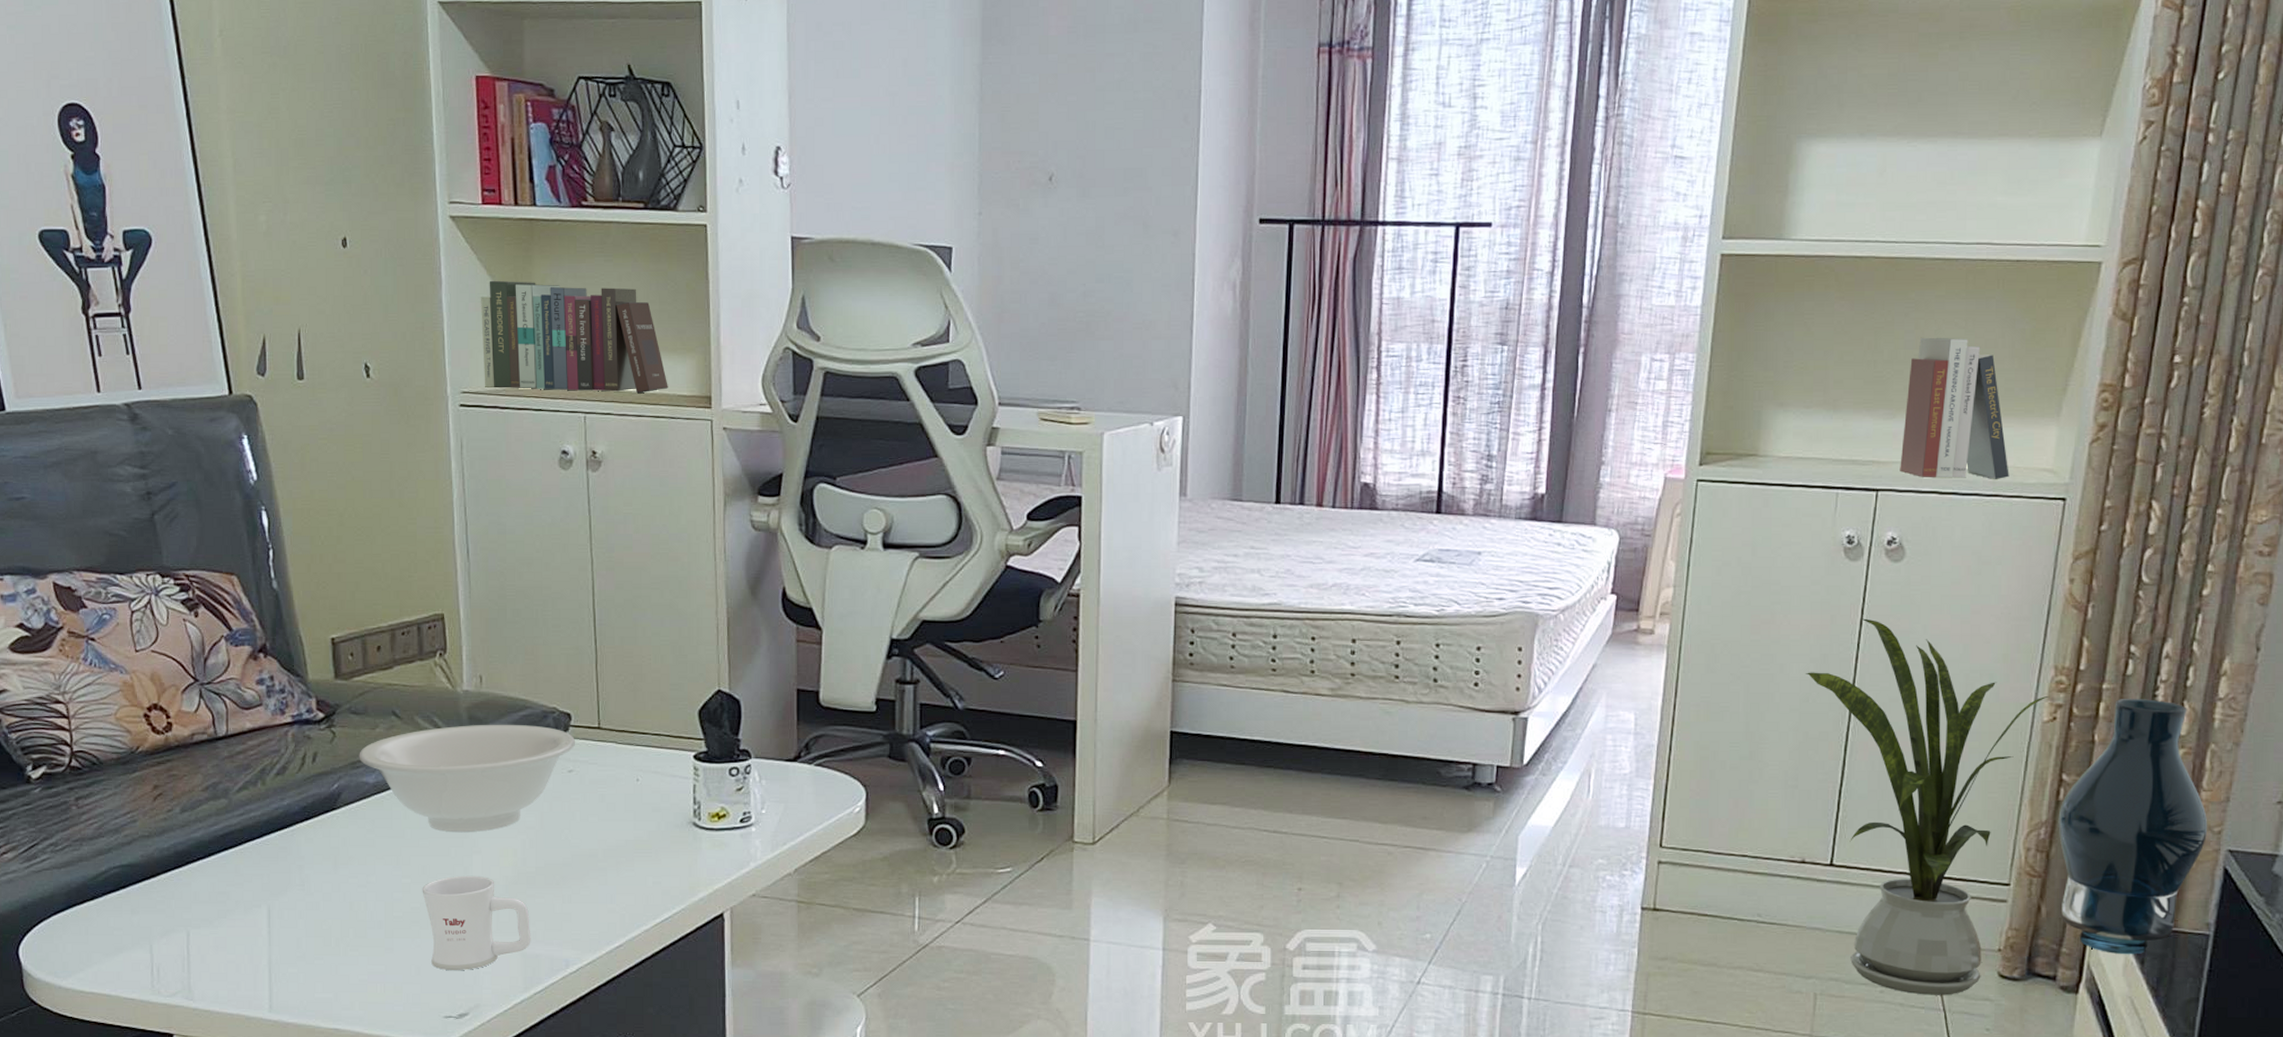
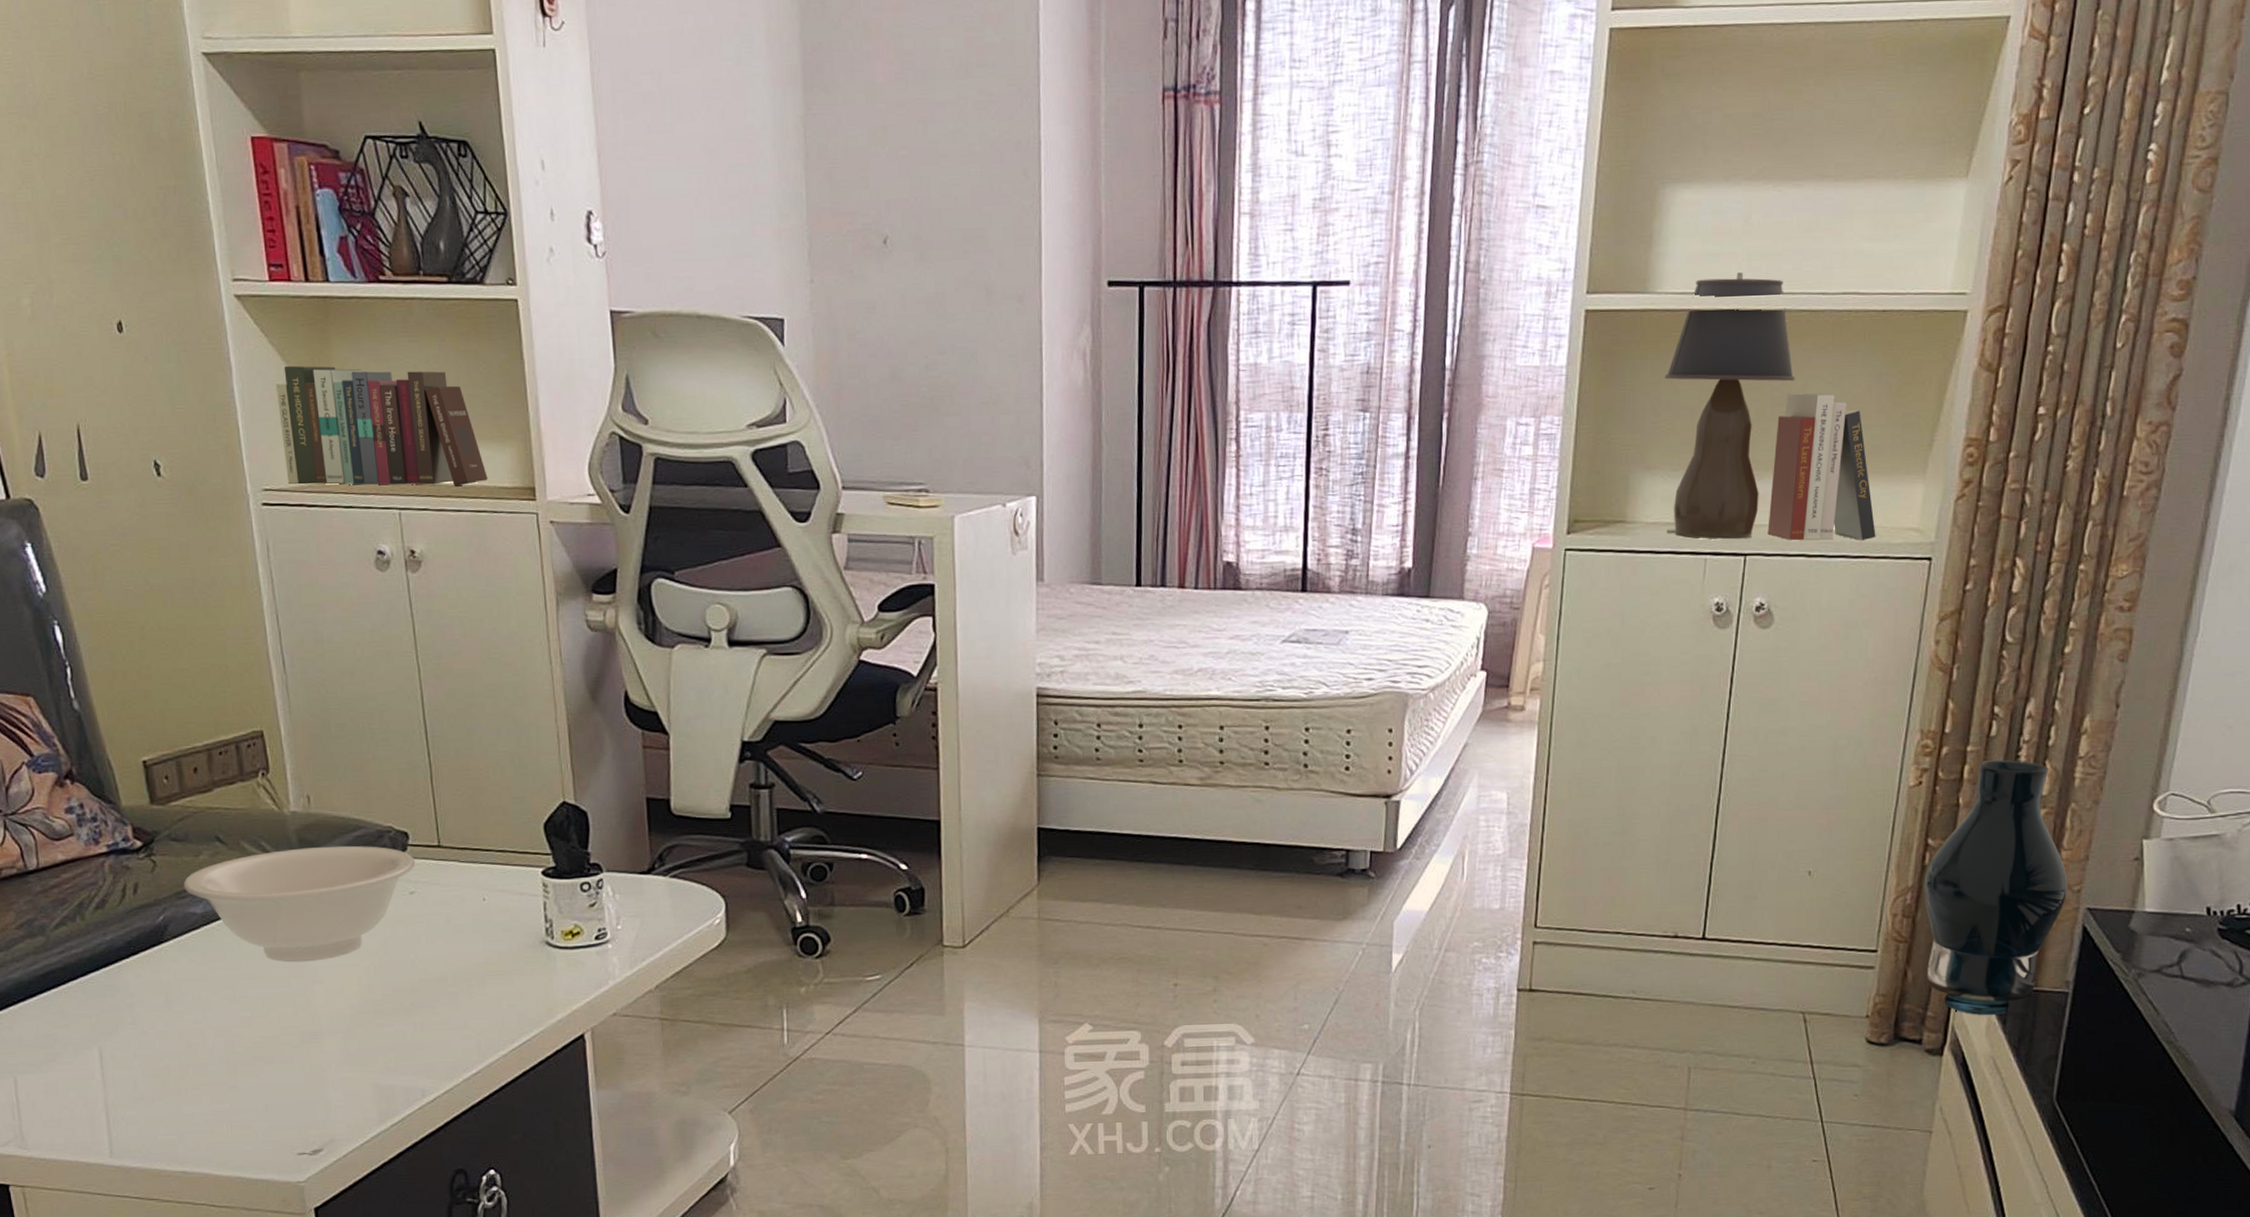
mug: present [422,875,531,971] -> none [263,1006,384,1106]
table lamp: none [1798,222,1928,475] -> present [1664,272,1795,540]
house plant: present [1806,618,2050,995] -> none [1676,687,1916,1064]

